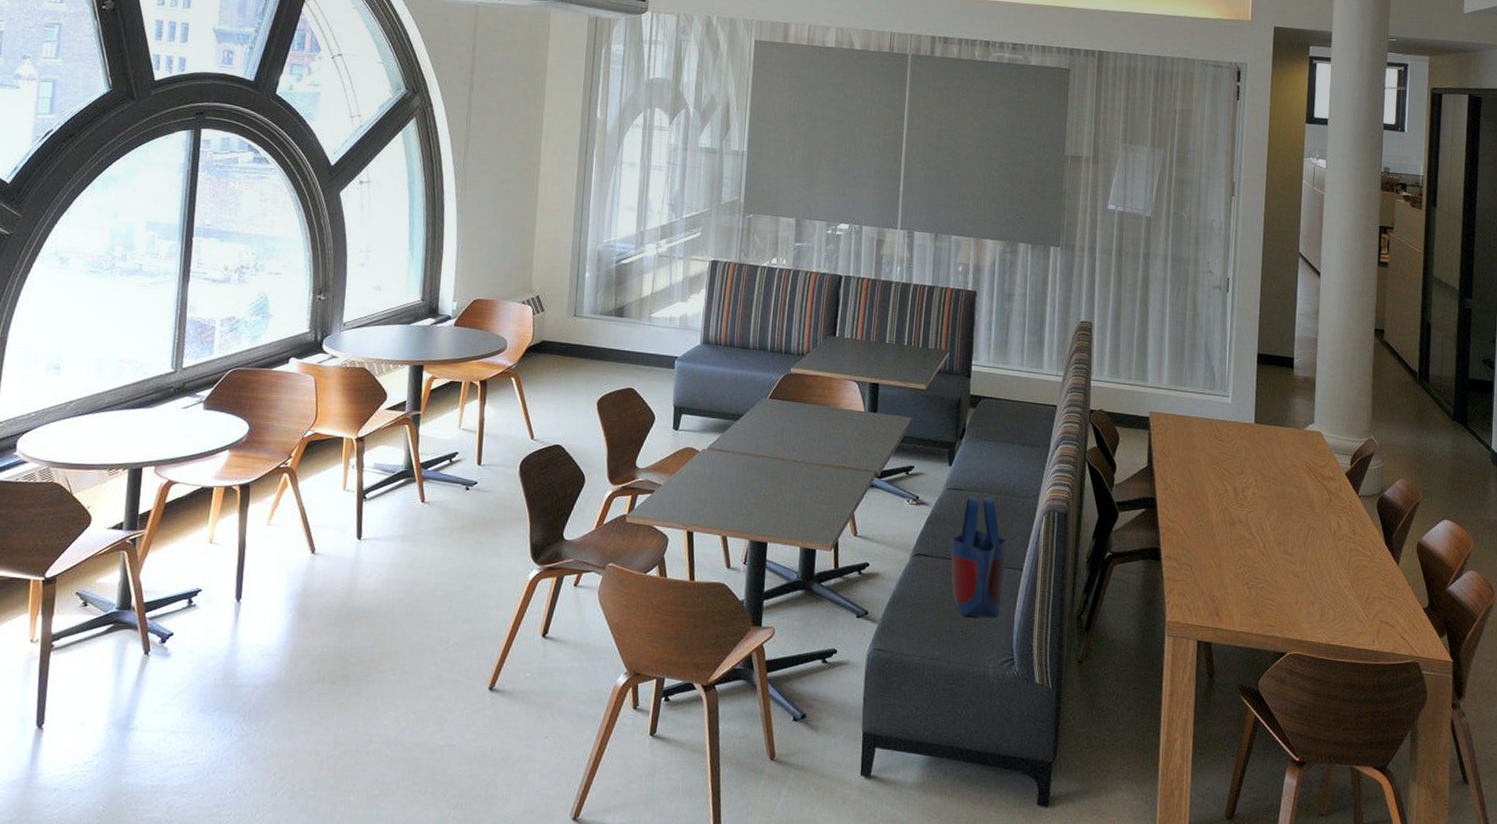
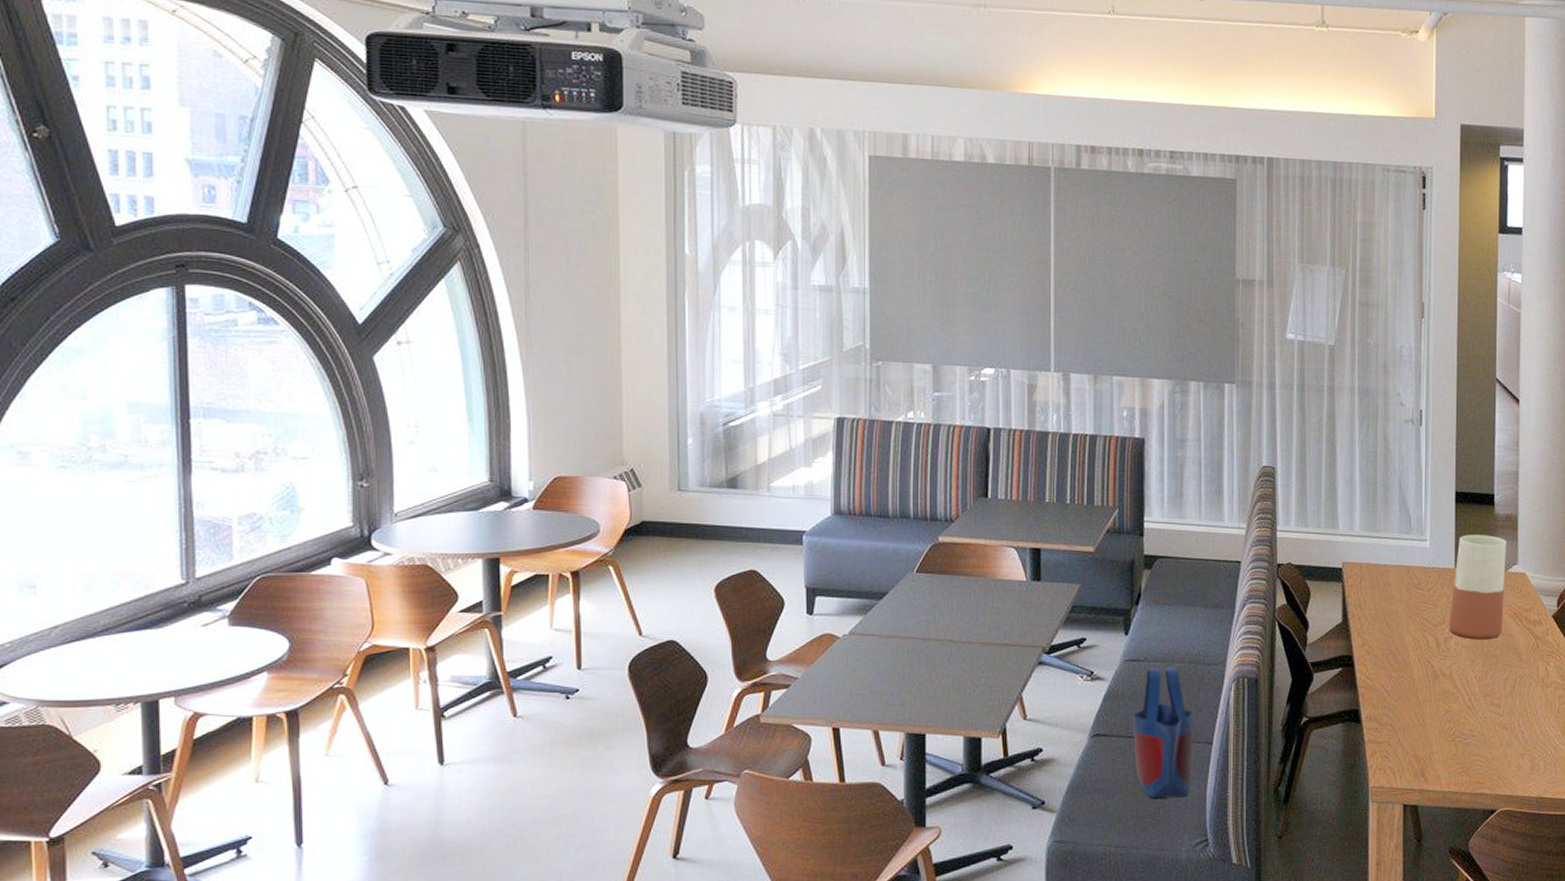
vase: none [1246,393,1304,492] -> present [1448,535,1507,640]

